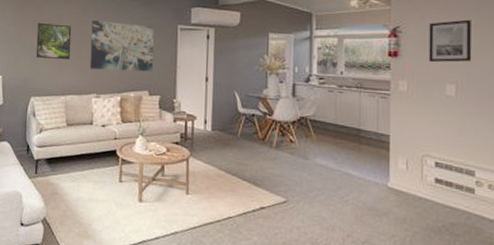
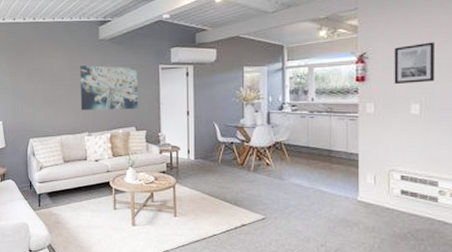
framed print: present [35,22,72,59] -> none [31,70,63,103]

